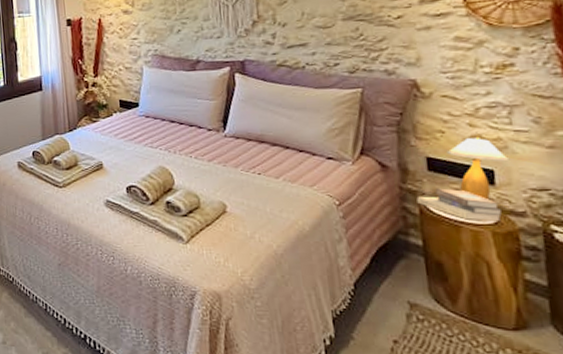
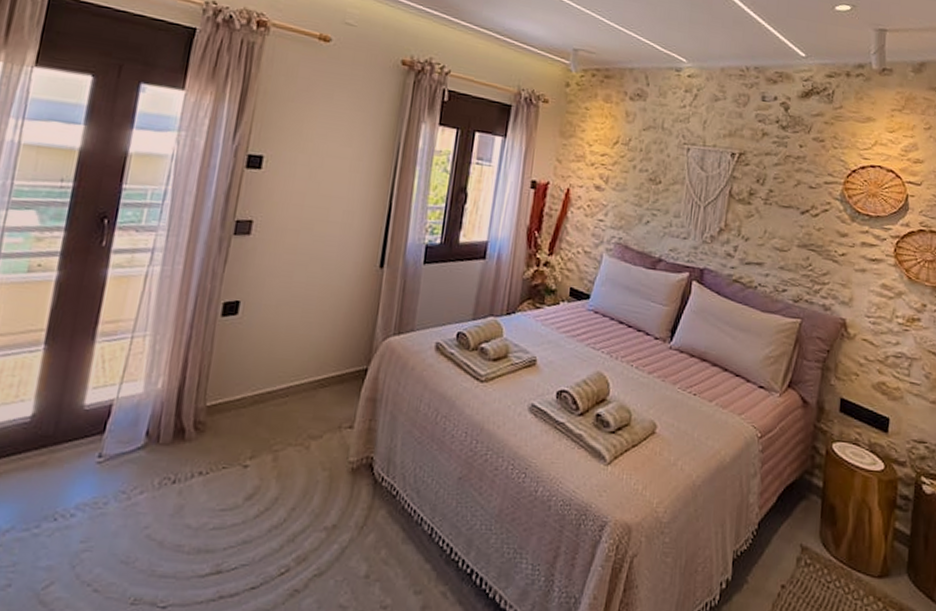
books: present [416,188,503,221] -> none [826,430,890,469]
table lamp: present [446,133,510,200] -> none [857,381,903,447]

